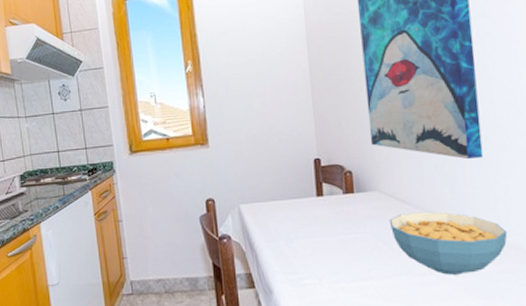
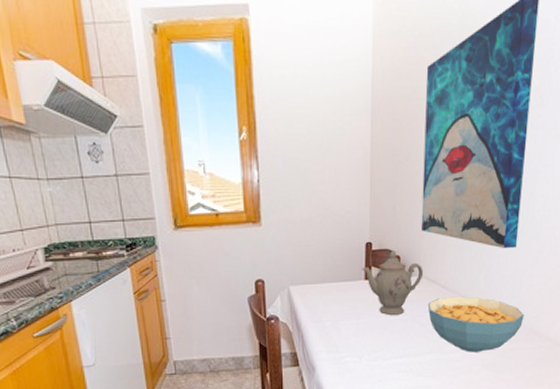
teapot: none [312,166,380,233] -> present [361,250,424,315]

